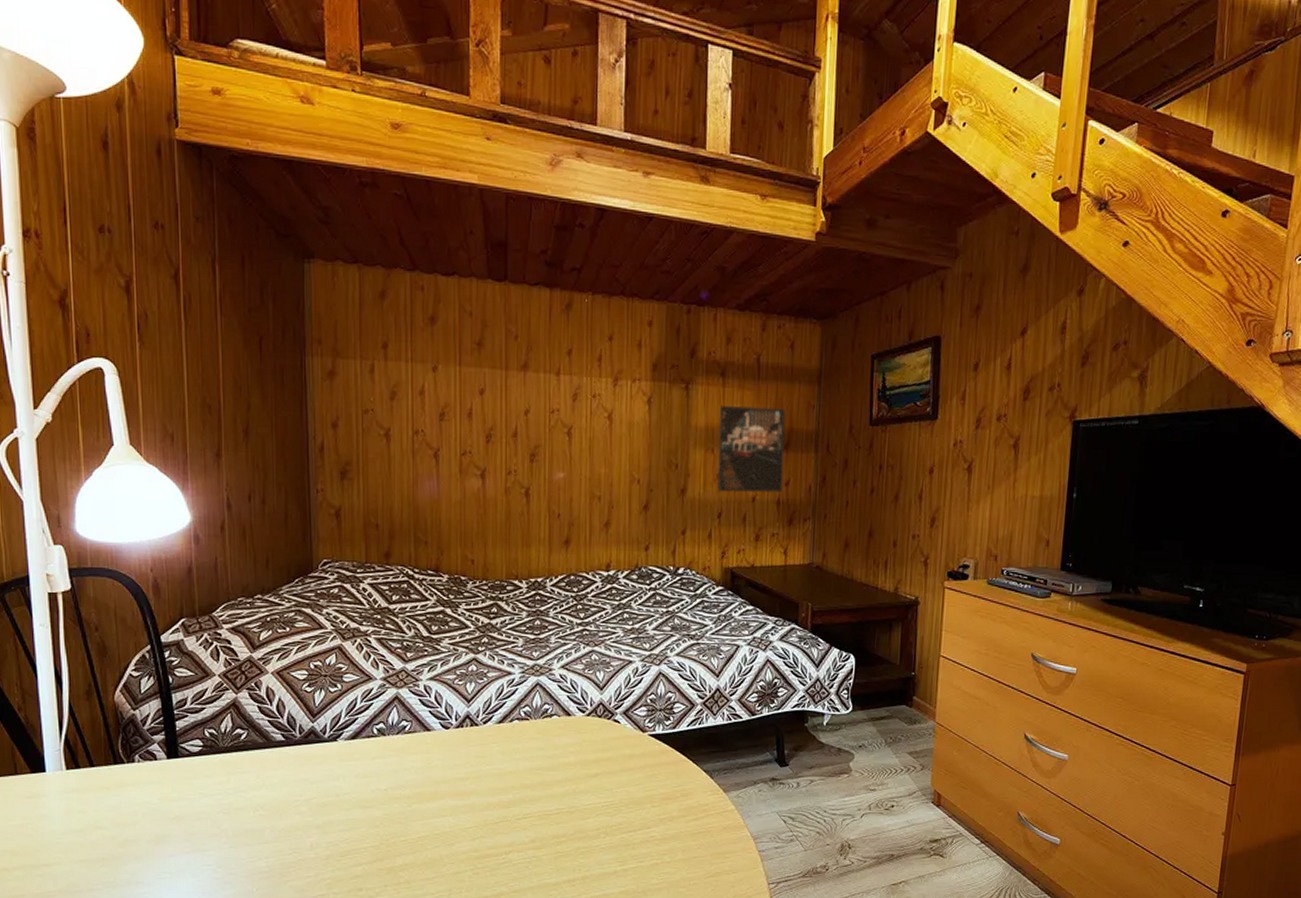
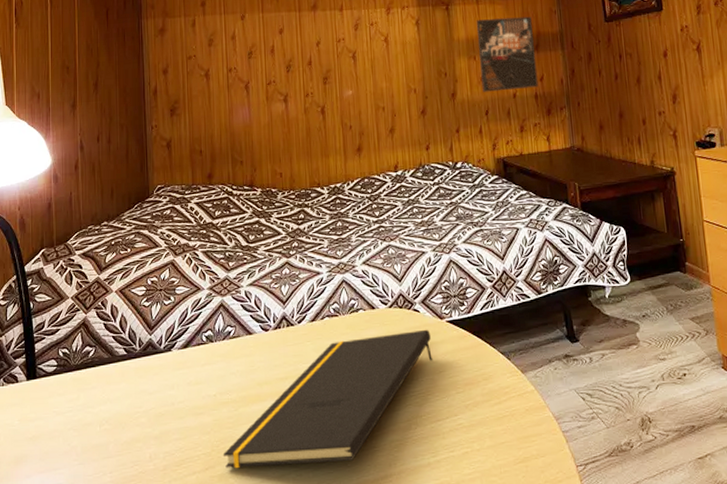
notepad: none [392,741,631,864] -> present [222,329,433,469]

